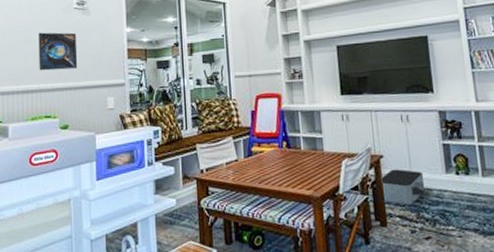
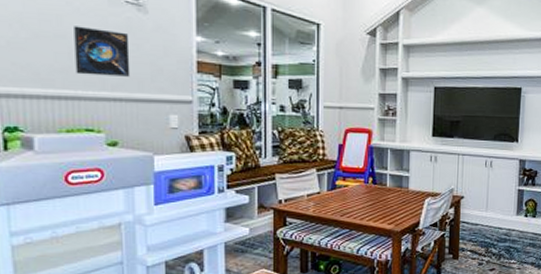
storage bin: present [381,169,426,205] -> none [458,209,498,241]

